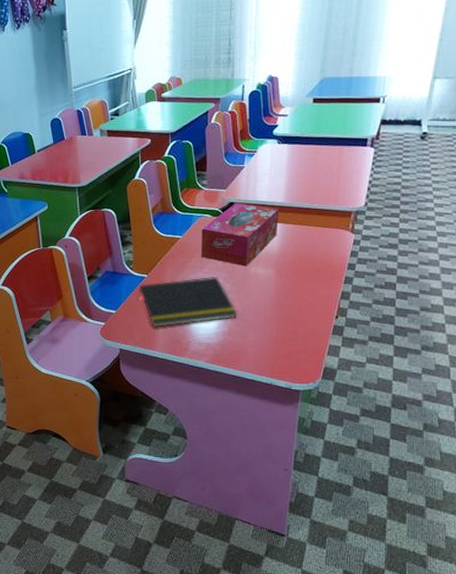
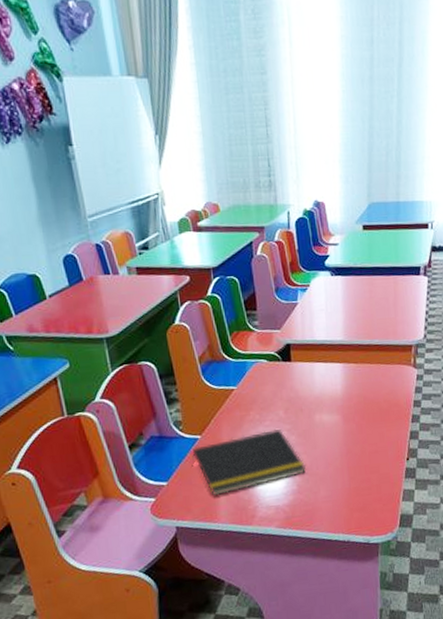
tissue box: present [201,202,280,267] -> none [257,343,340,415]

